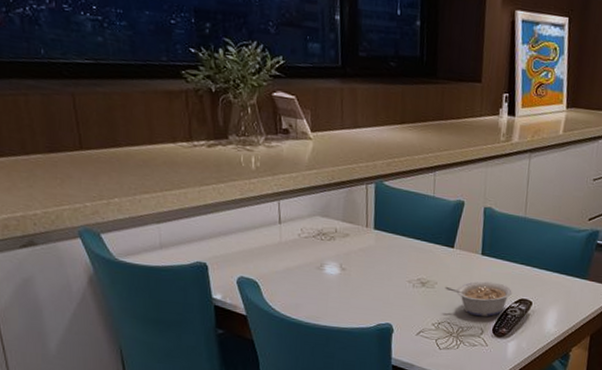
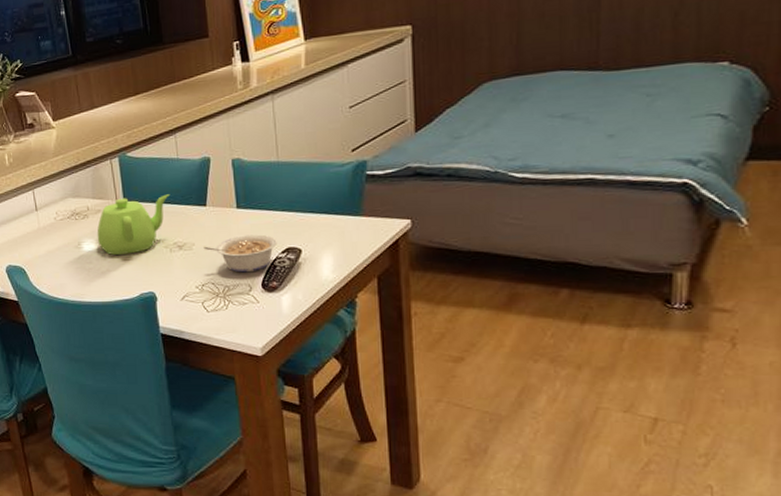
teapot: none [341,226,421,284] -> present [97,194,170,256]

